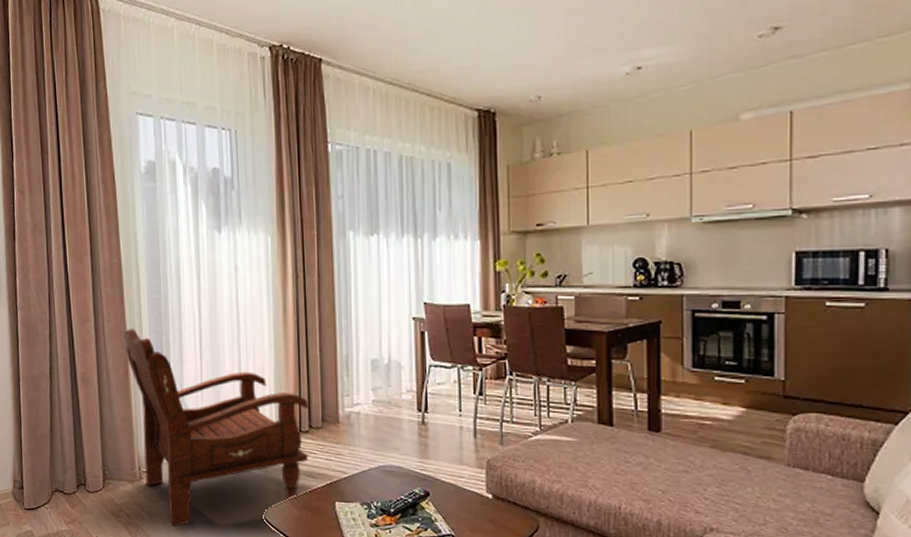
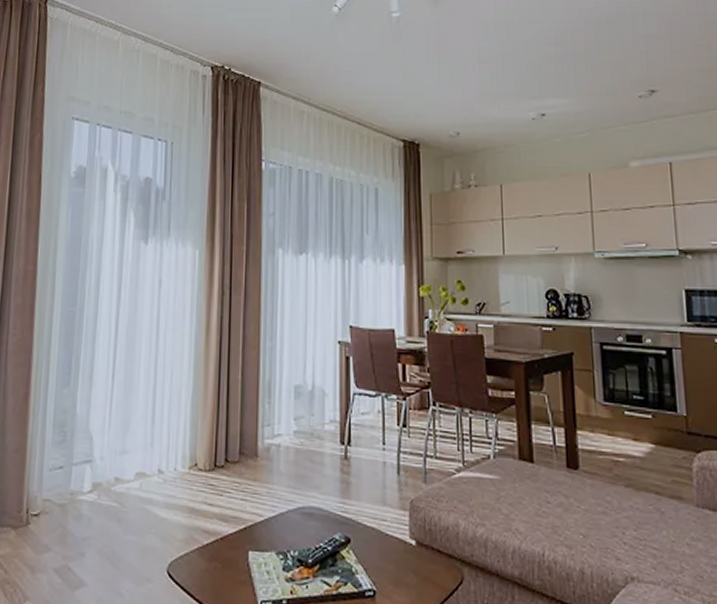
armchair: present [123,328,309,527] -> none [28,343,226,585]

